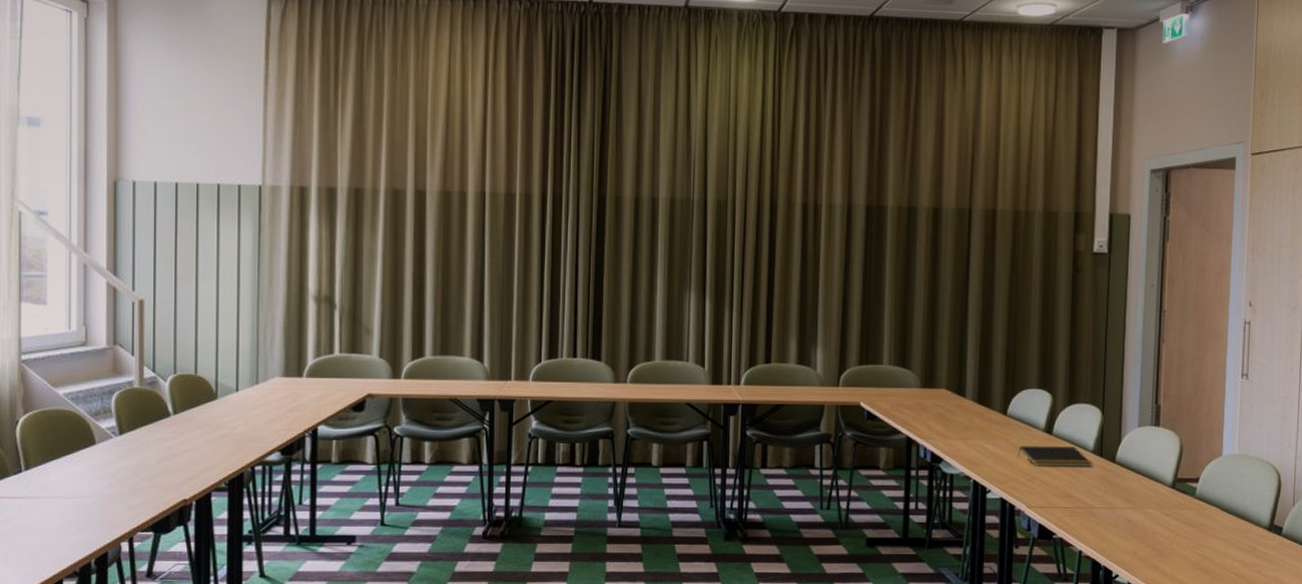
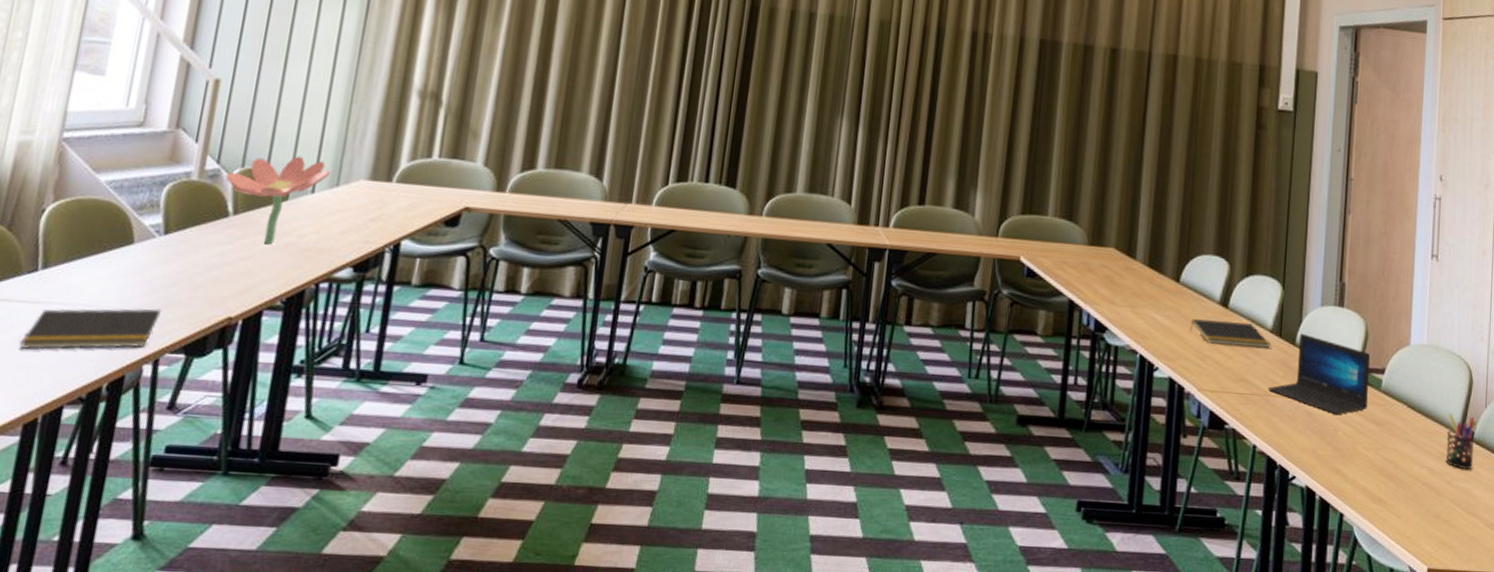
notepad: none [18,496,129,536] -> present [19,308,162,350]
flower: none [163,360,249,437] -> present [226,156,331,245]
laptop: none [1091,452,1186,520] -> present [1267,333,1371,414]
pen holder: none [1256,513,1285,561] -> present [1445,413,1477,471]

